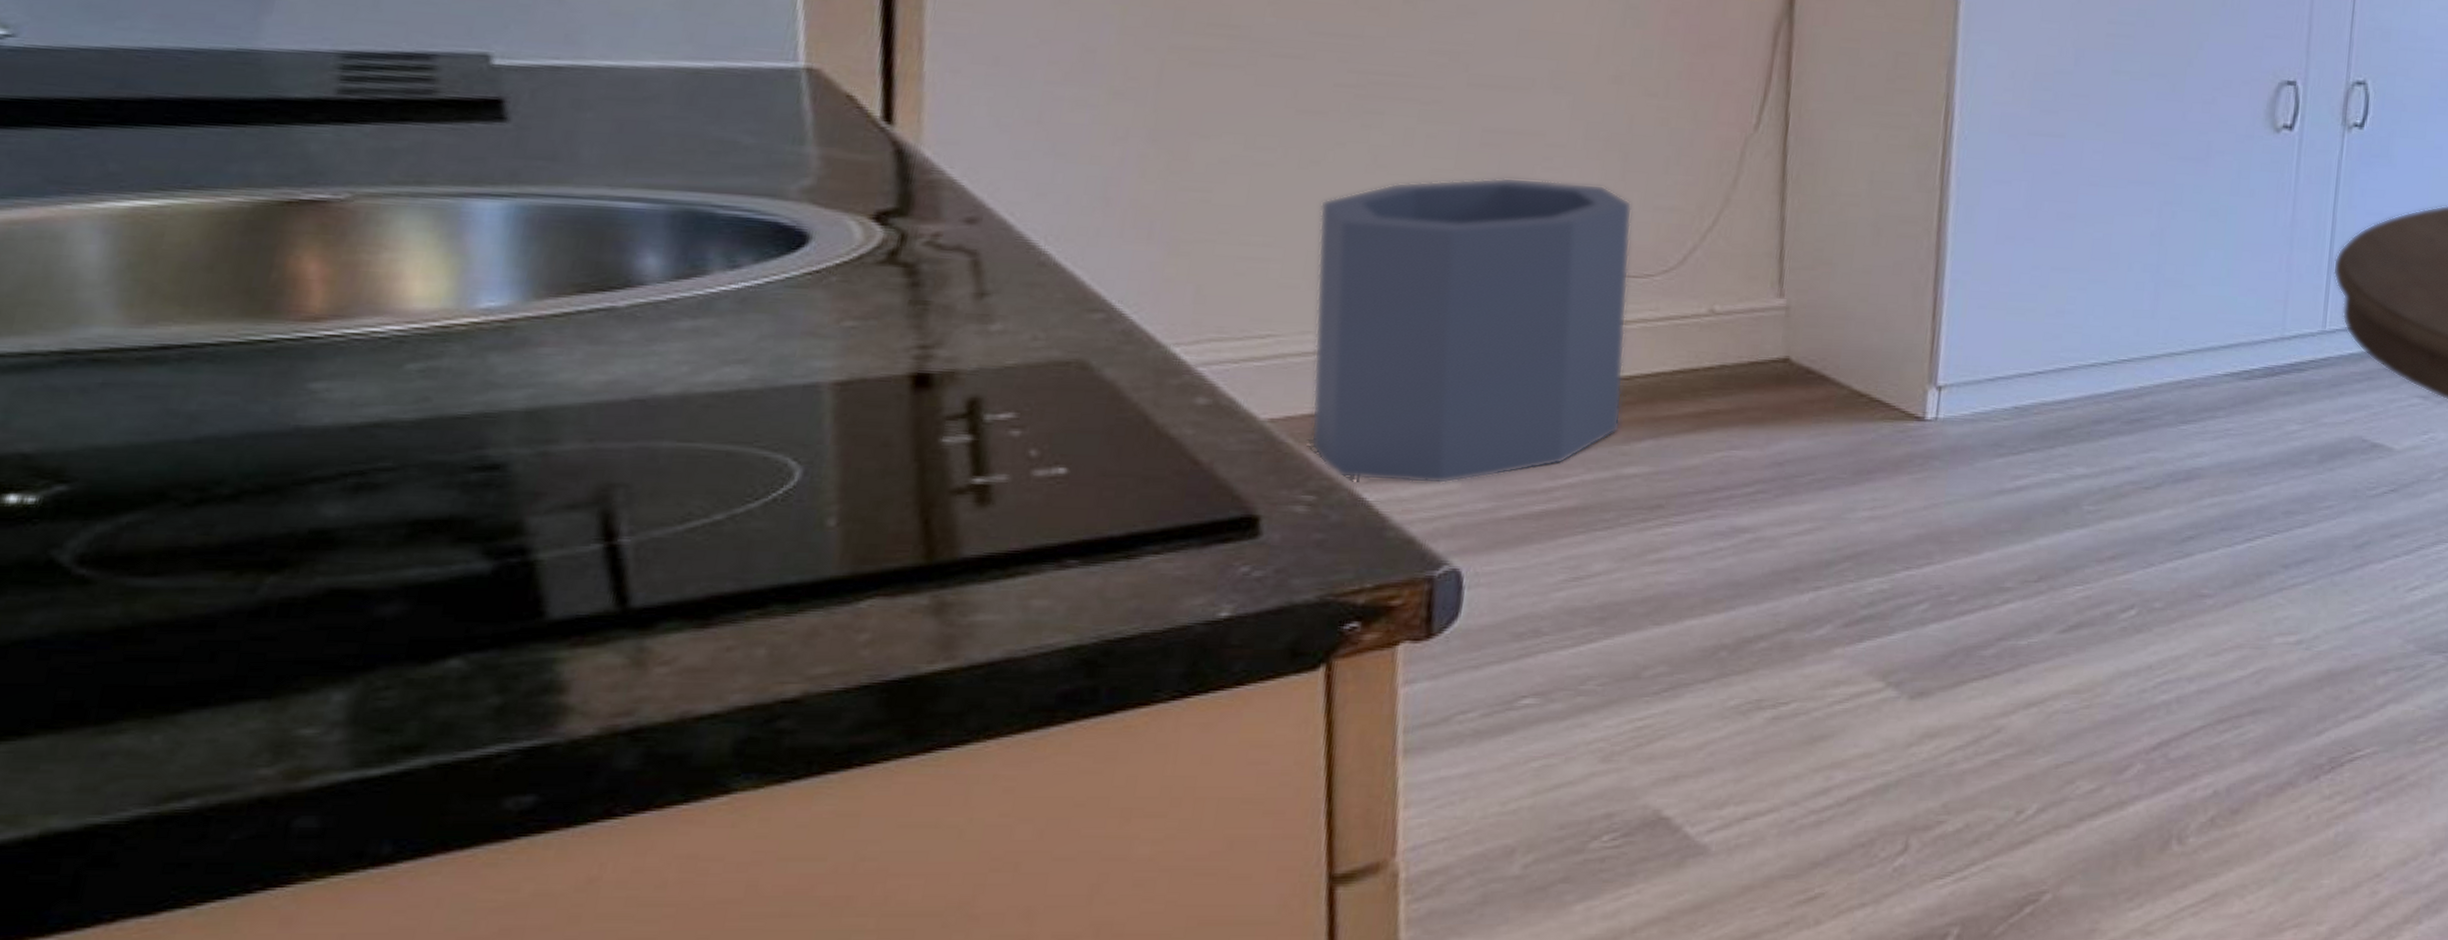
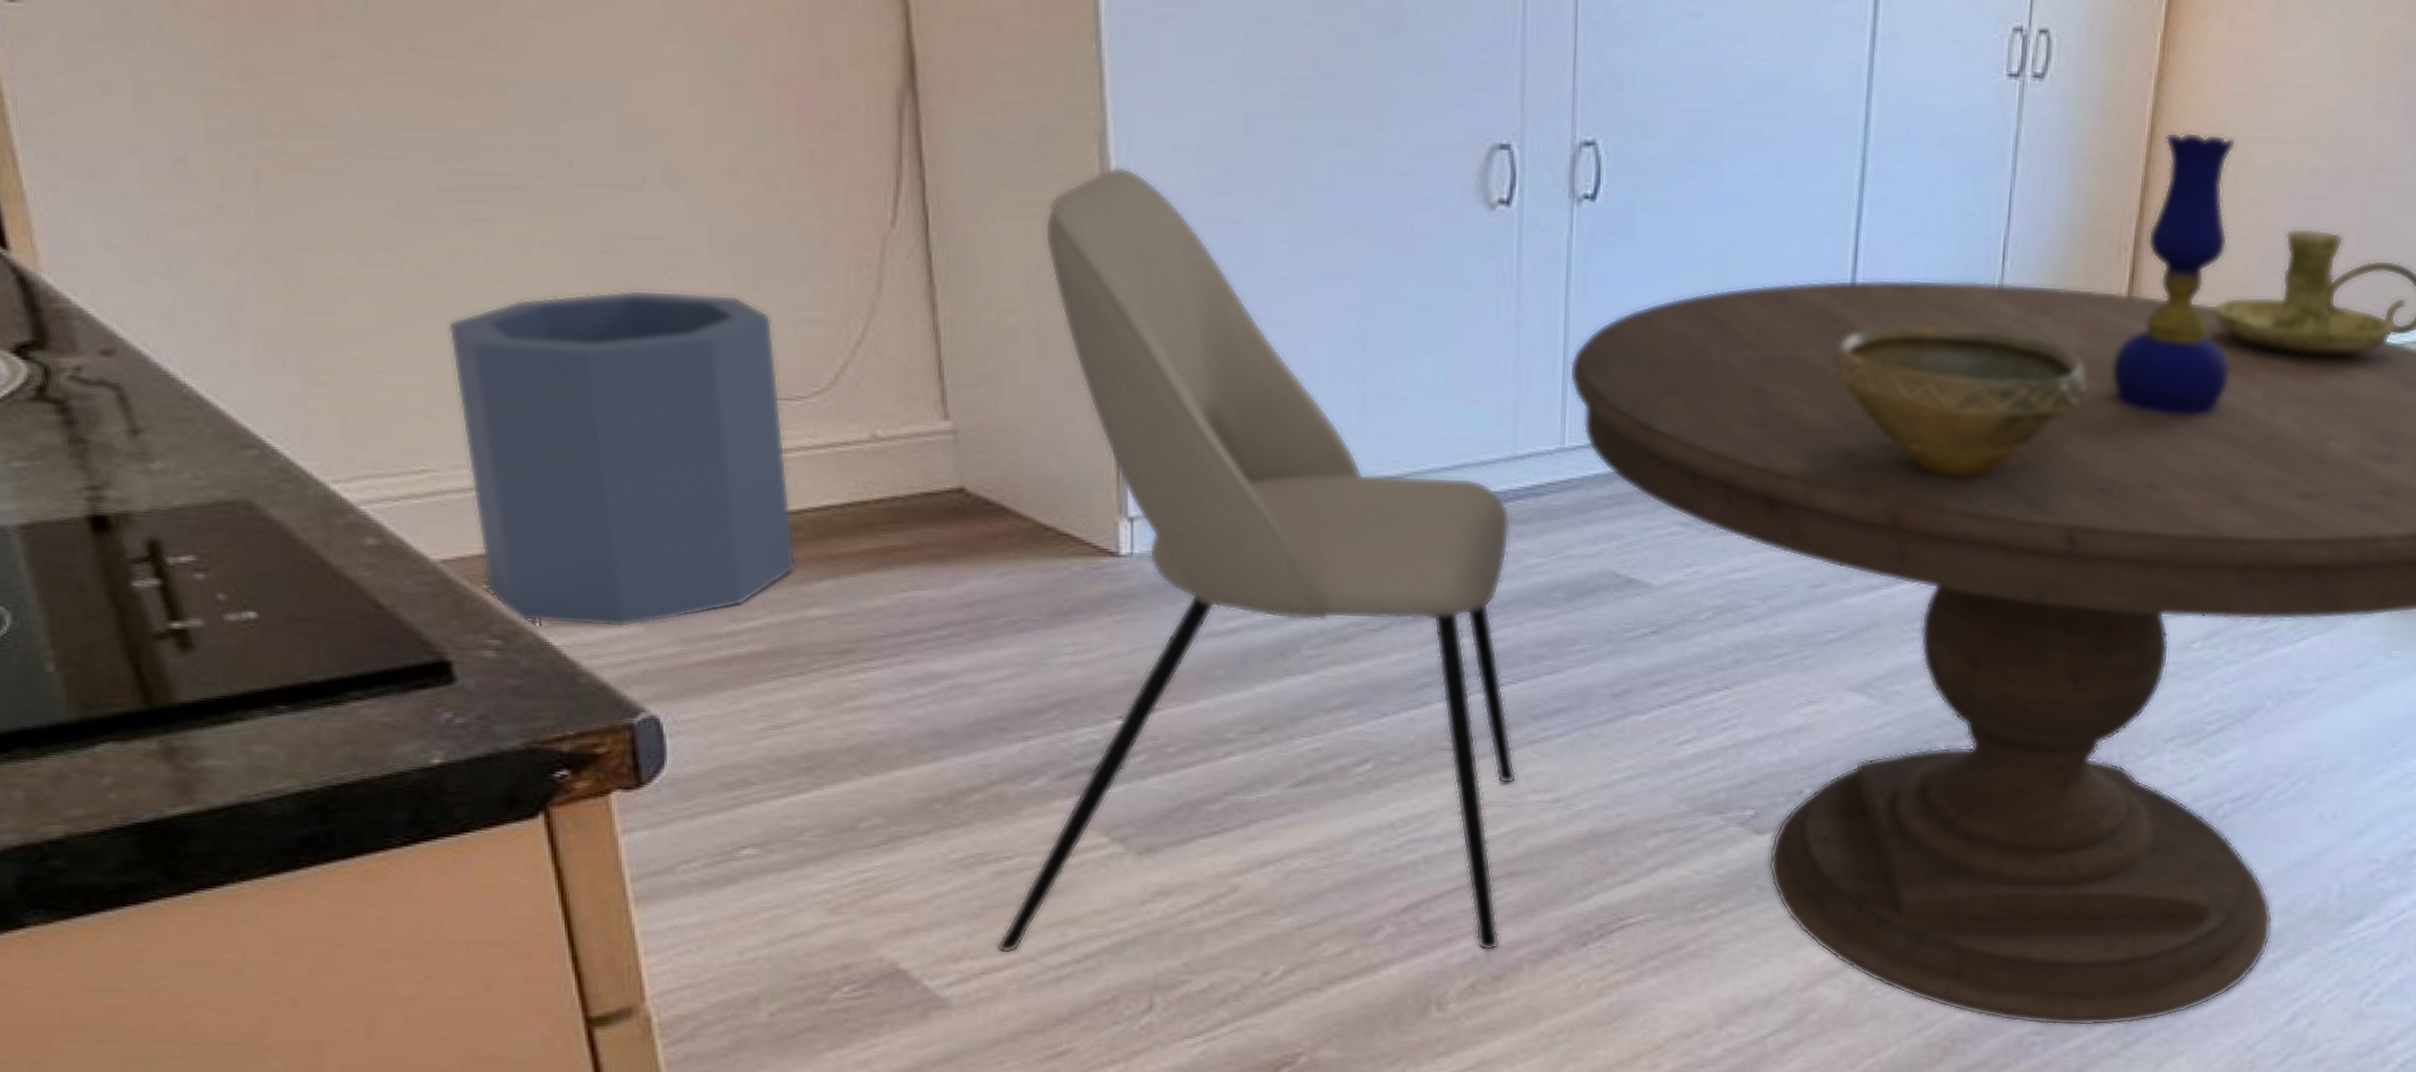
dining chair: none [1762,87,2275,799] -> present [996,166,1517,954]

